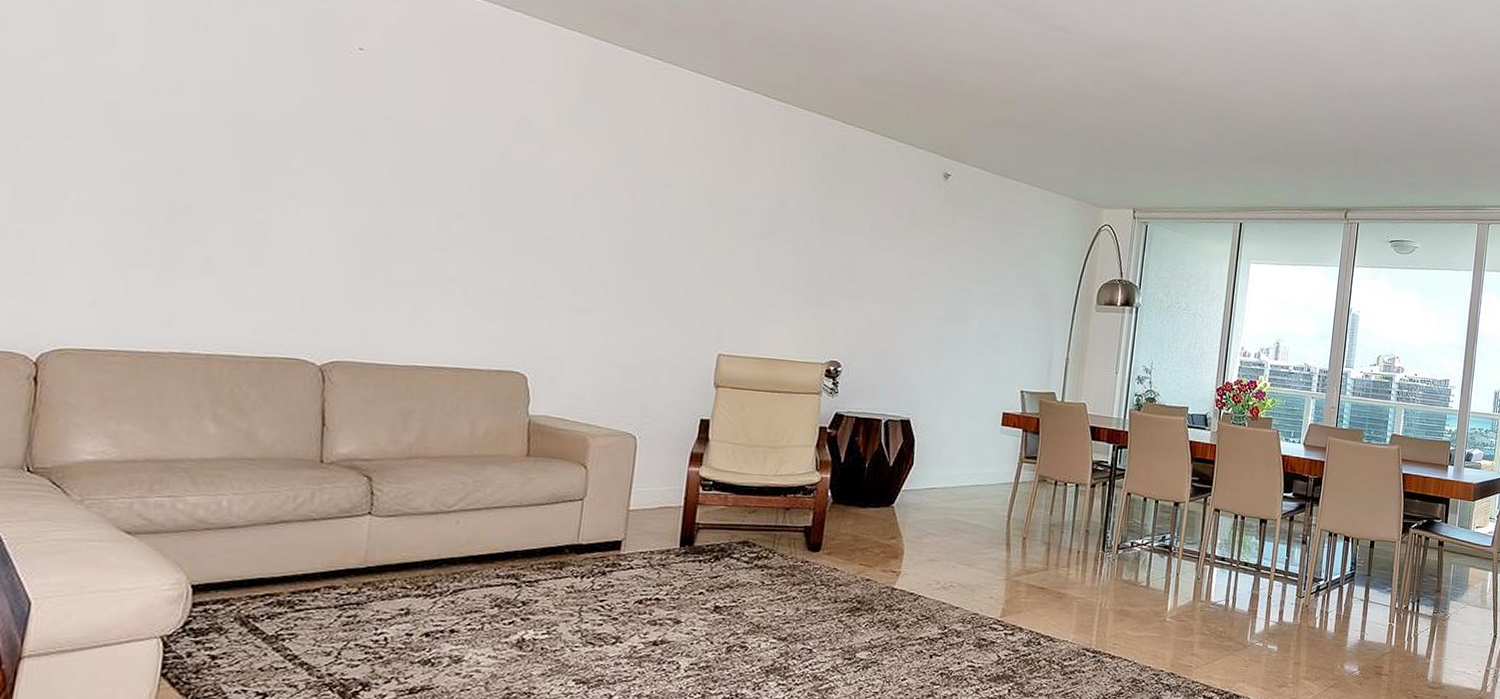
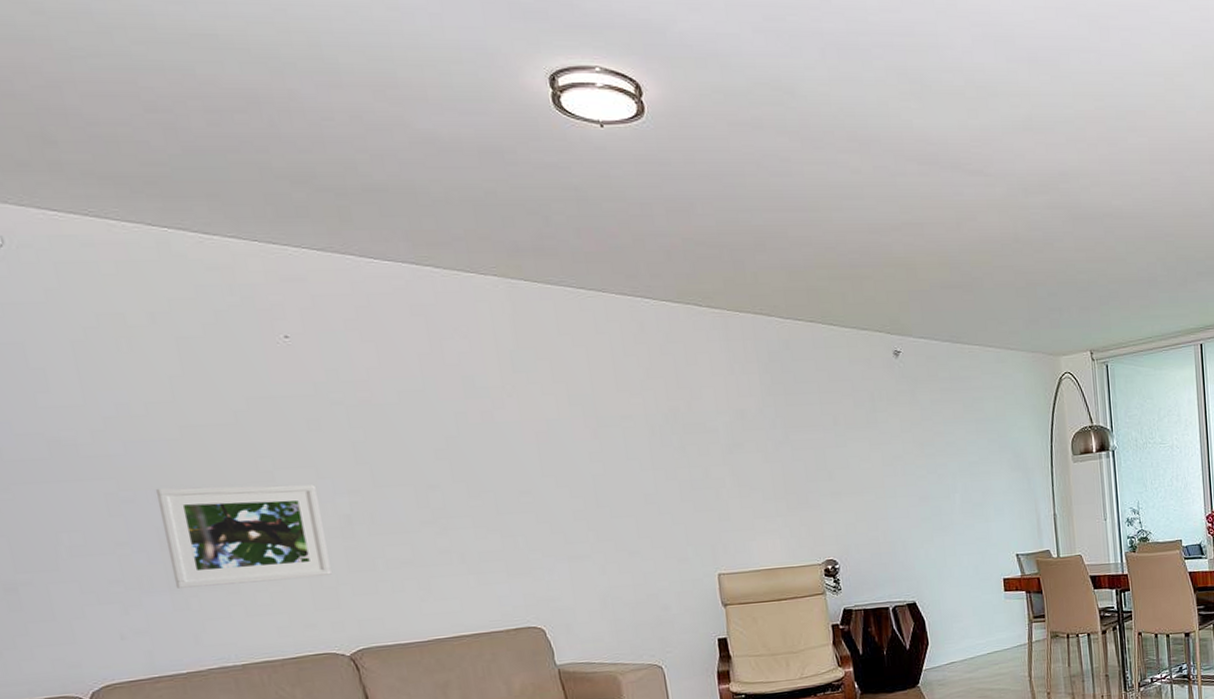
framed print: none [166,165,341,282] -> present [155,484,332,588]

